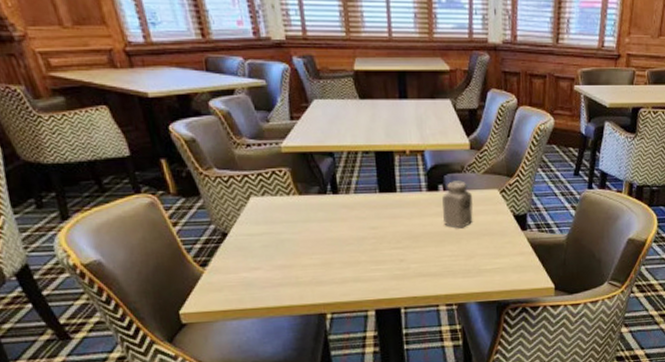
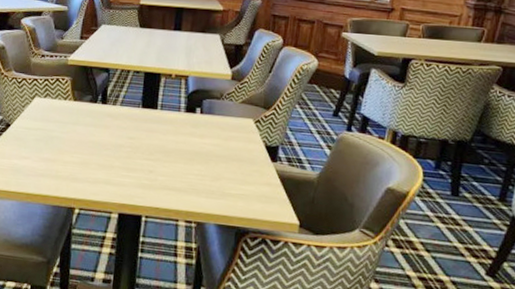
salt shaker: present [442,180,474,229] -> none [196,106,227,151]

